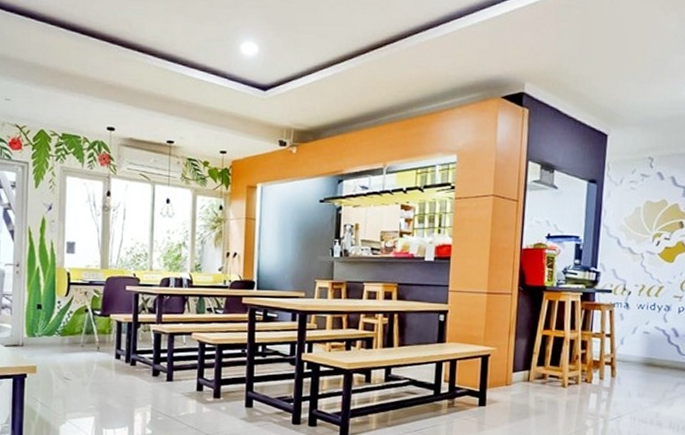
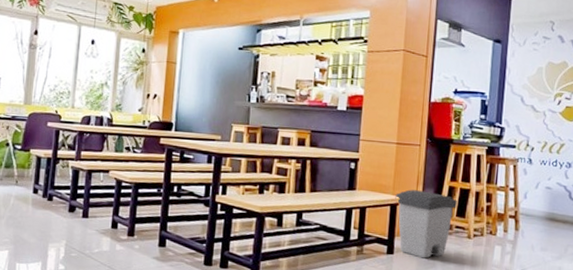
trash can: none [486,340,551,409] -> present [395,189,457,259]

